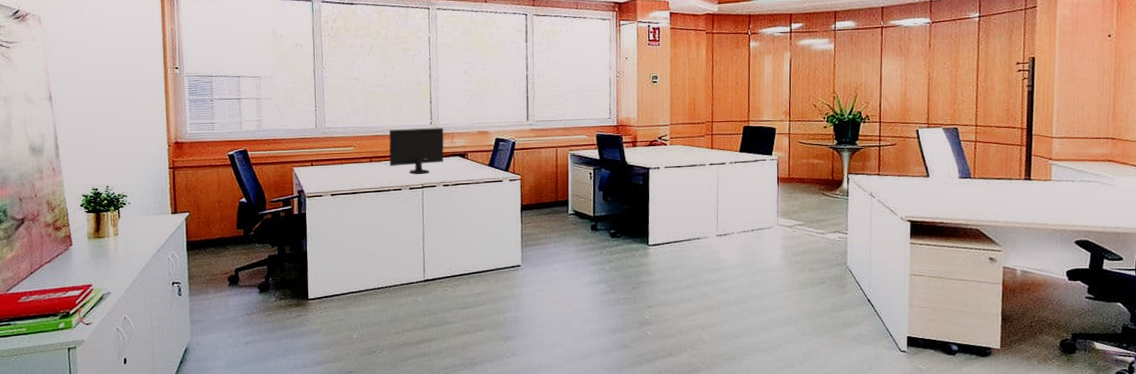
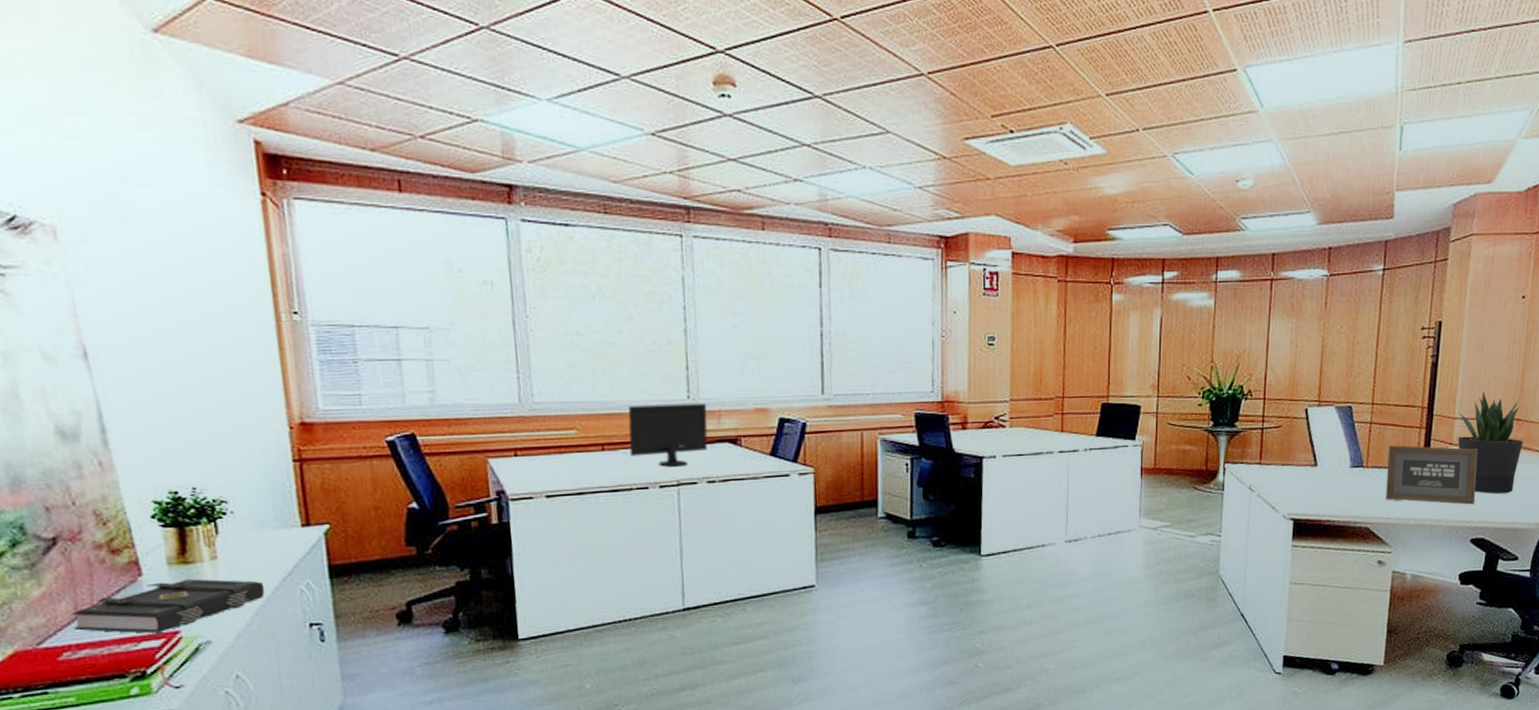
spell book: none [29,248,146,286] -> present [72,578,265,634]
picture frame: none [993,160,1077,212] -> present [1386,445,1478,505]
planter: none [1056,115,1119,203] -> present [1457,391,1523,495]

